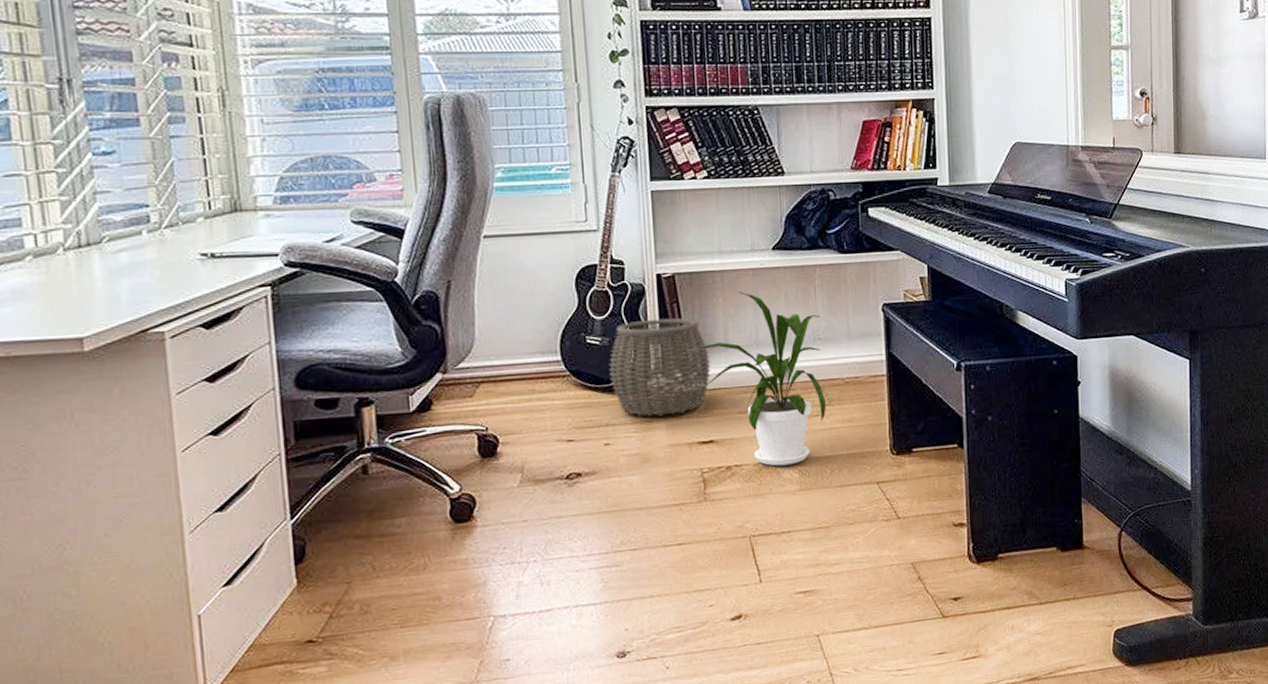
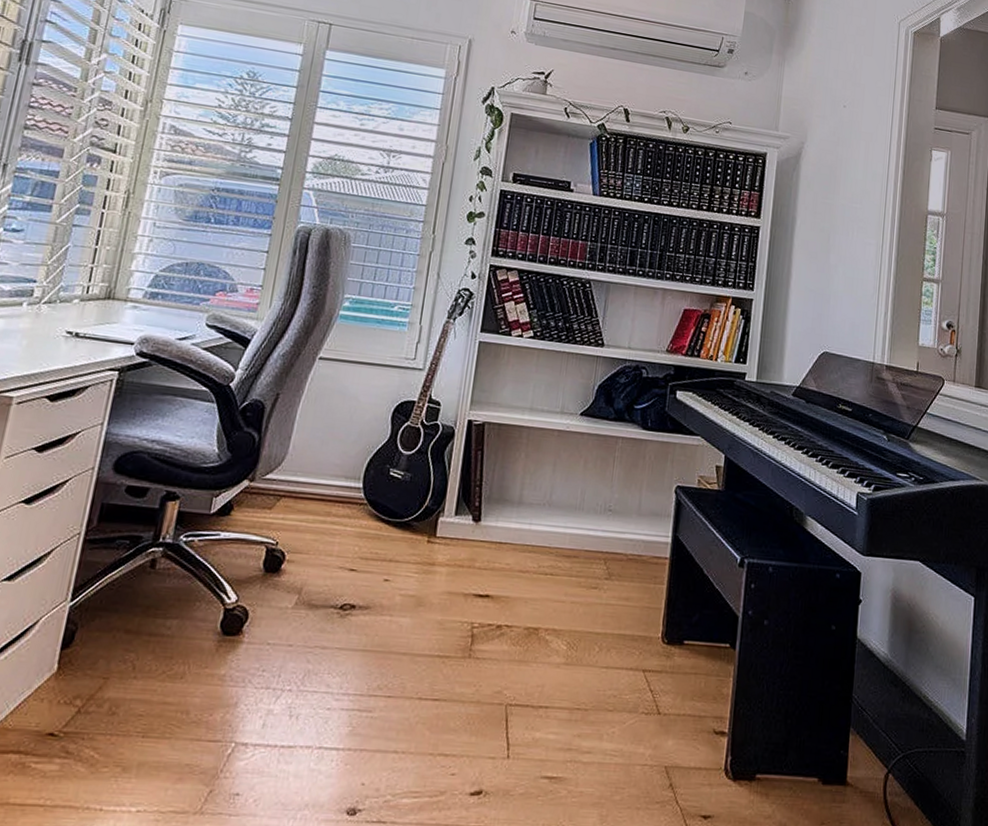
woven basket: present [609,318,711,417] -> none [403,461,503,562]
house plant: present [681,291,826,466] -> none [476,450,615,635]

